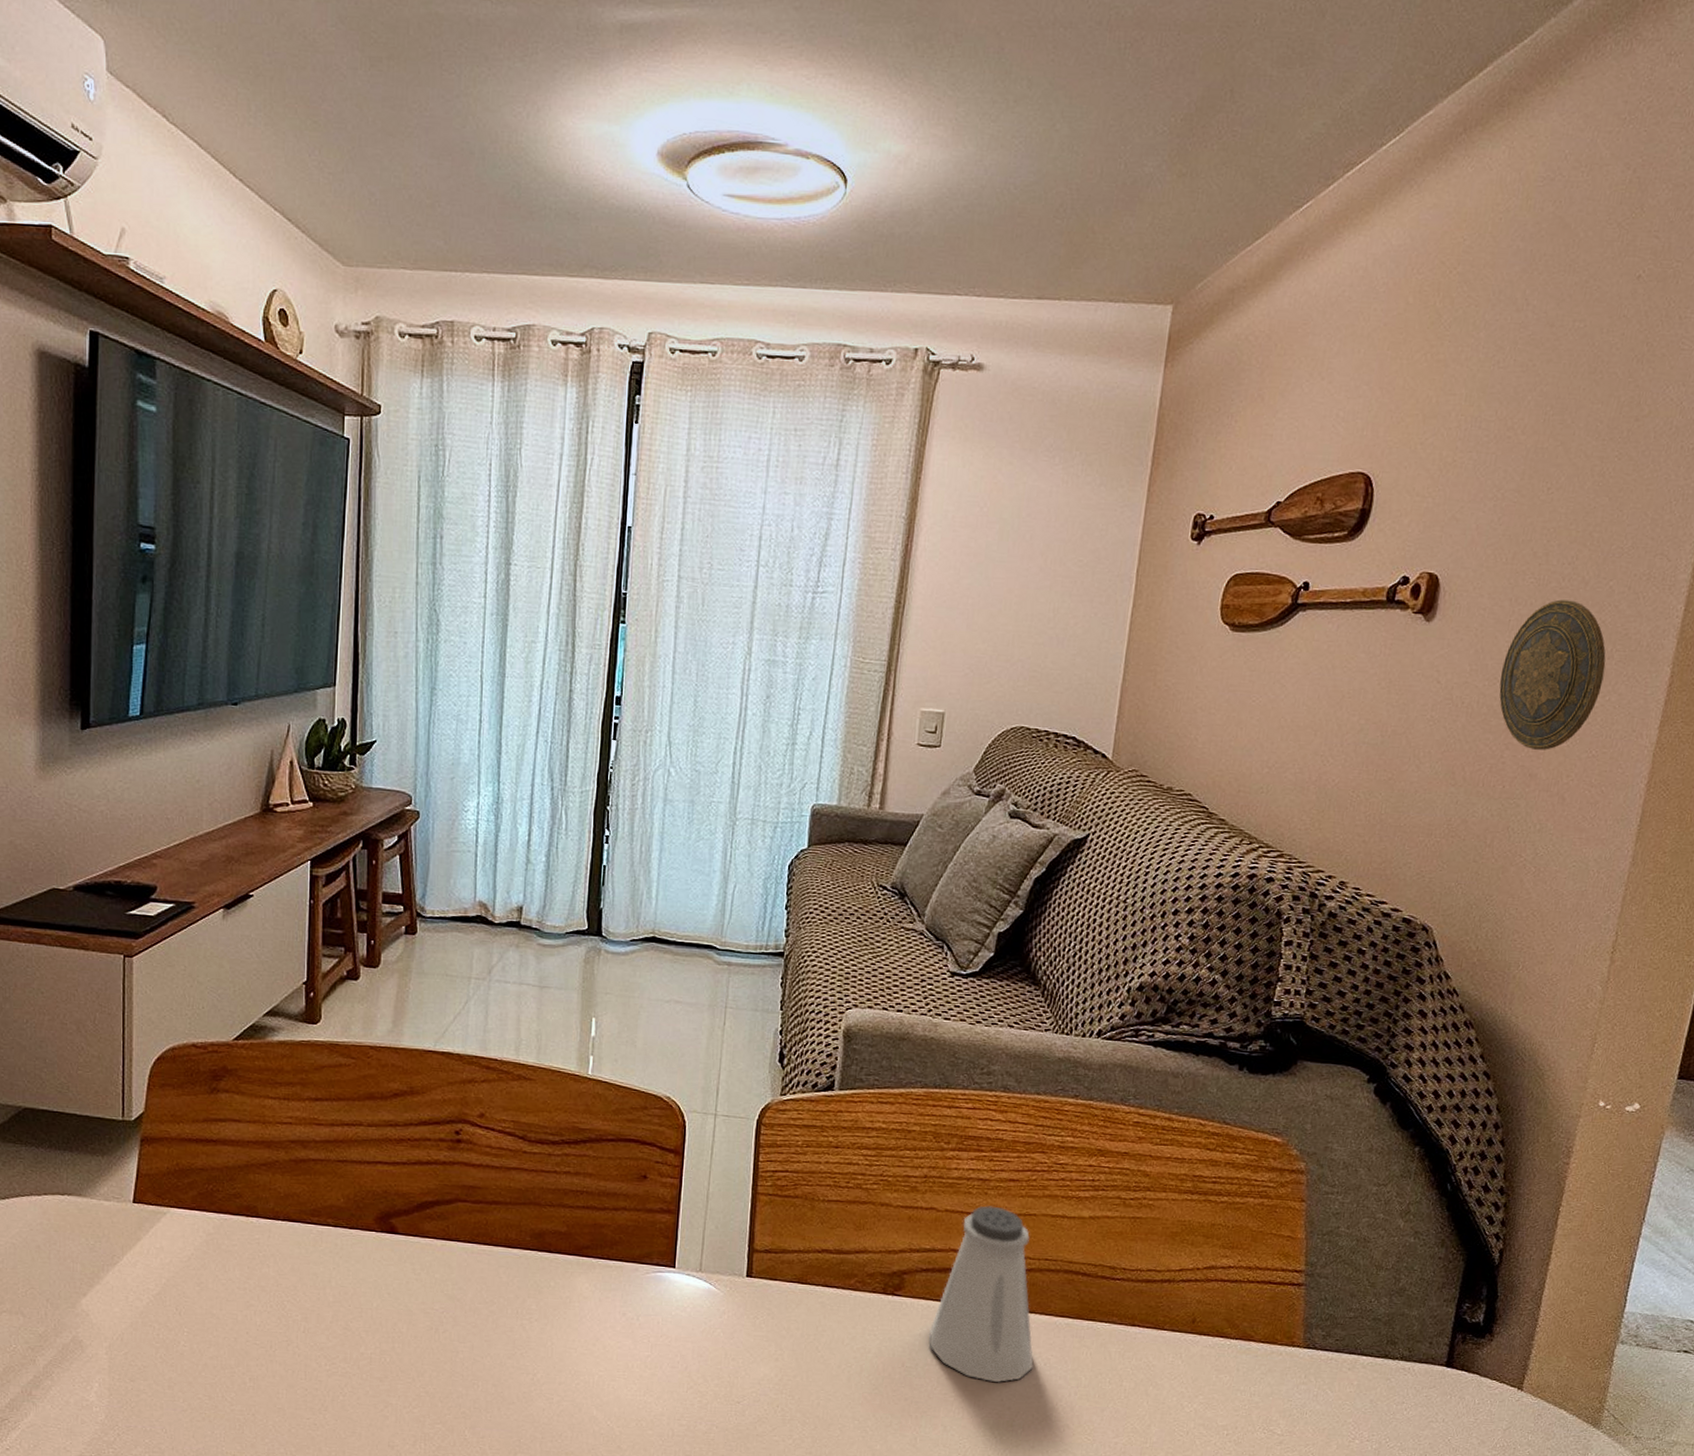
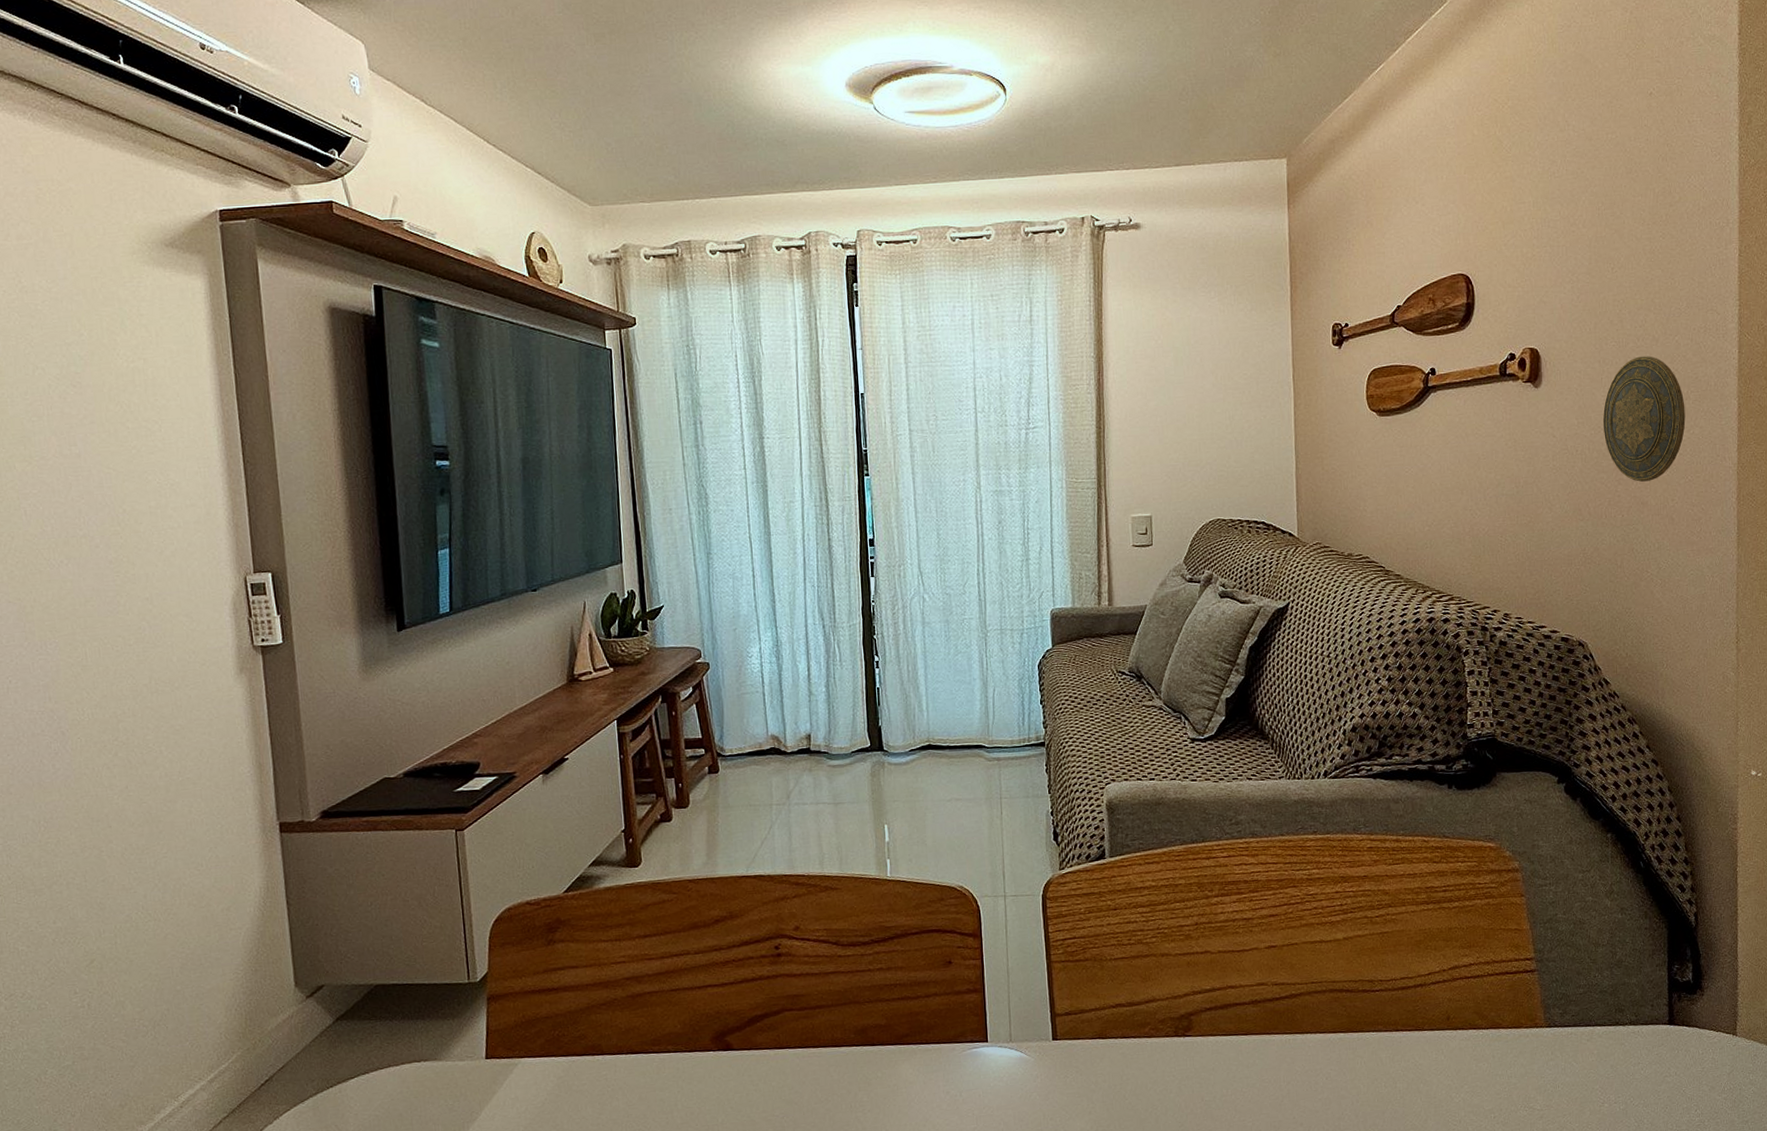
saltshaker: present [928,1205,1034,1383] -> none [1220,941,1317,1103]

